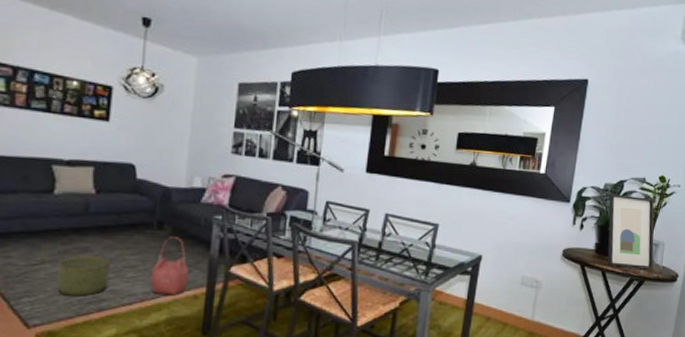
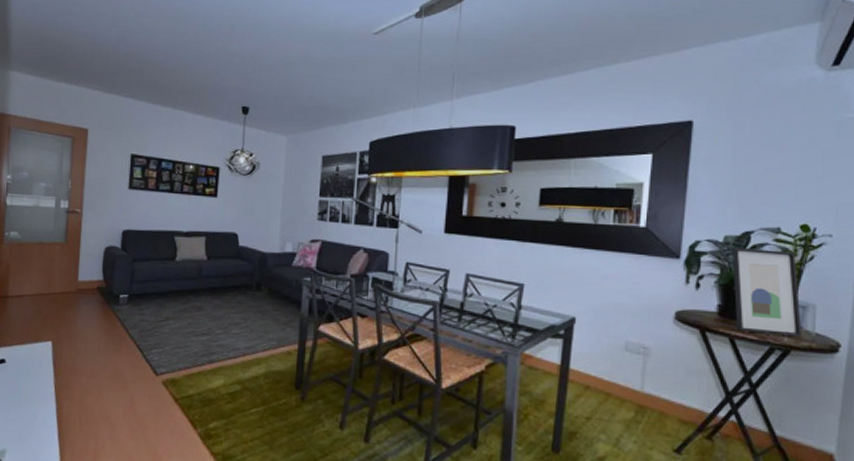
basket: present [57,256,112,296] -> none [178,314,220,350]
handbag: present [150,237,189,296] -> none [251,297,283,351]

